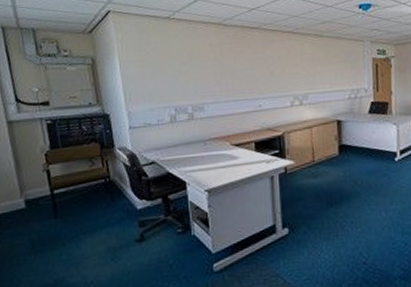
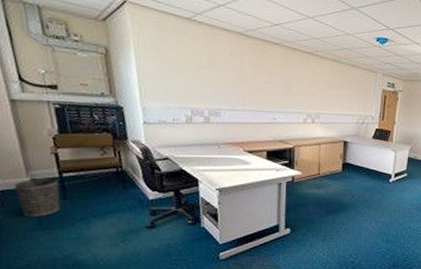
wastebasket: none [9,196,52,240] -> present [14,177,60,217]

